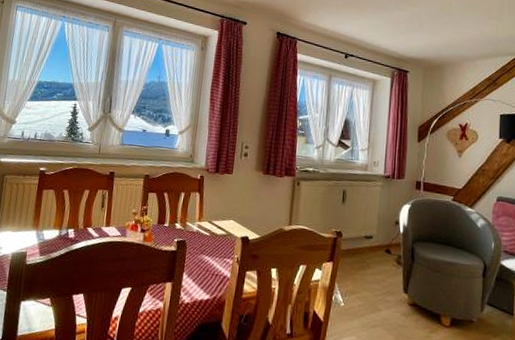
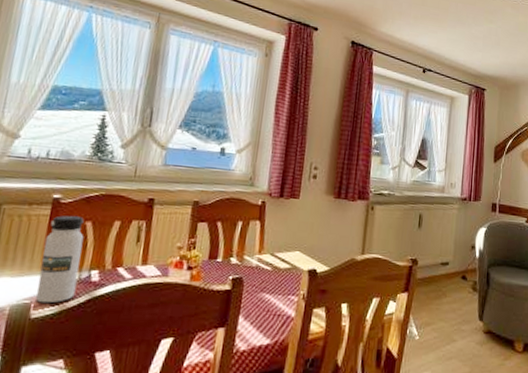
water bottle: none [29,184,63,254] -> present [36,215,84,304]

